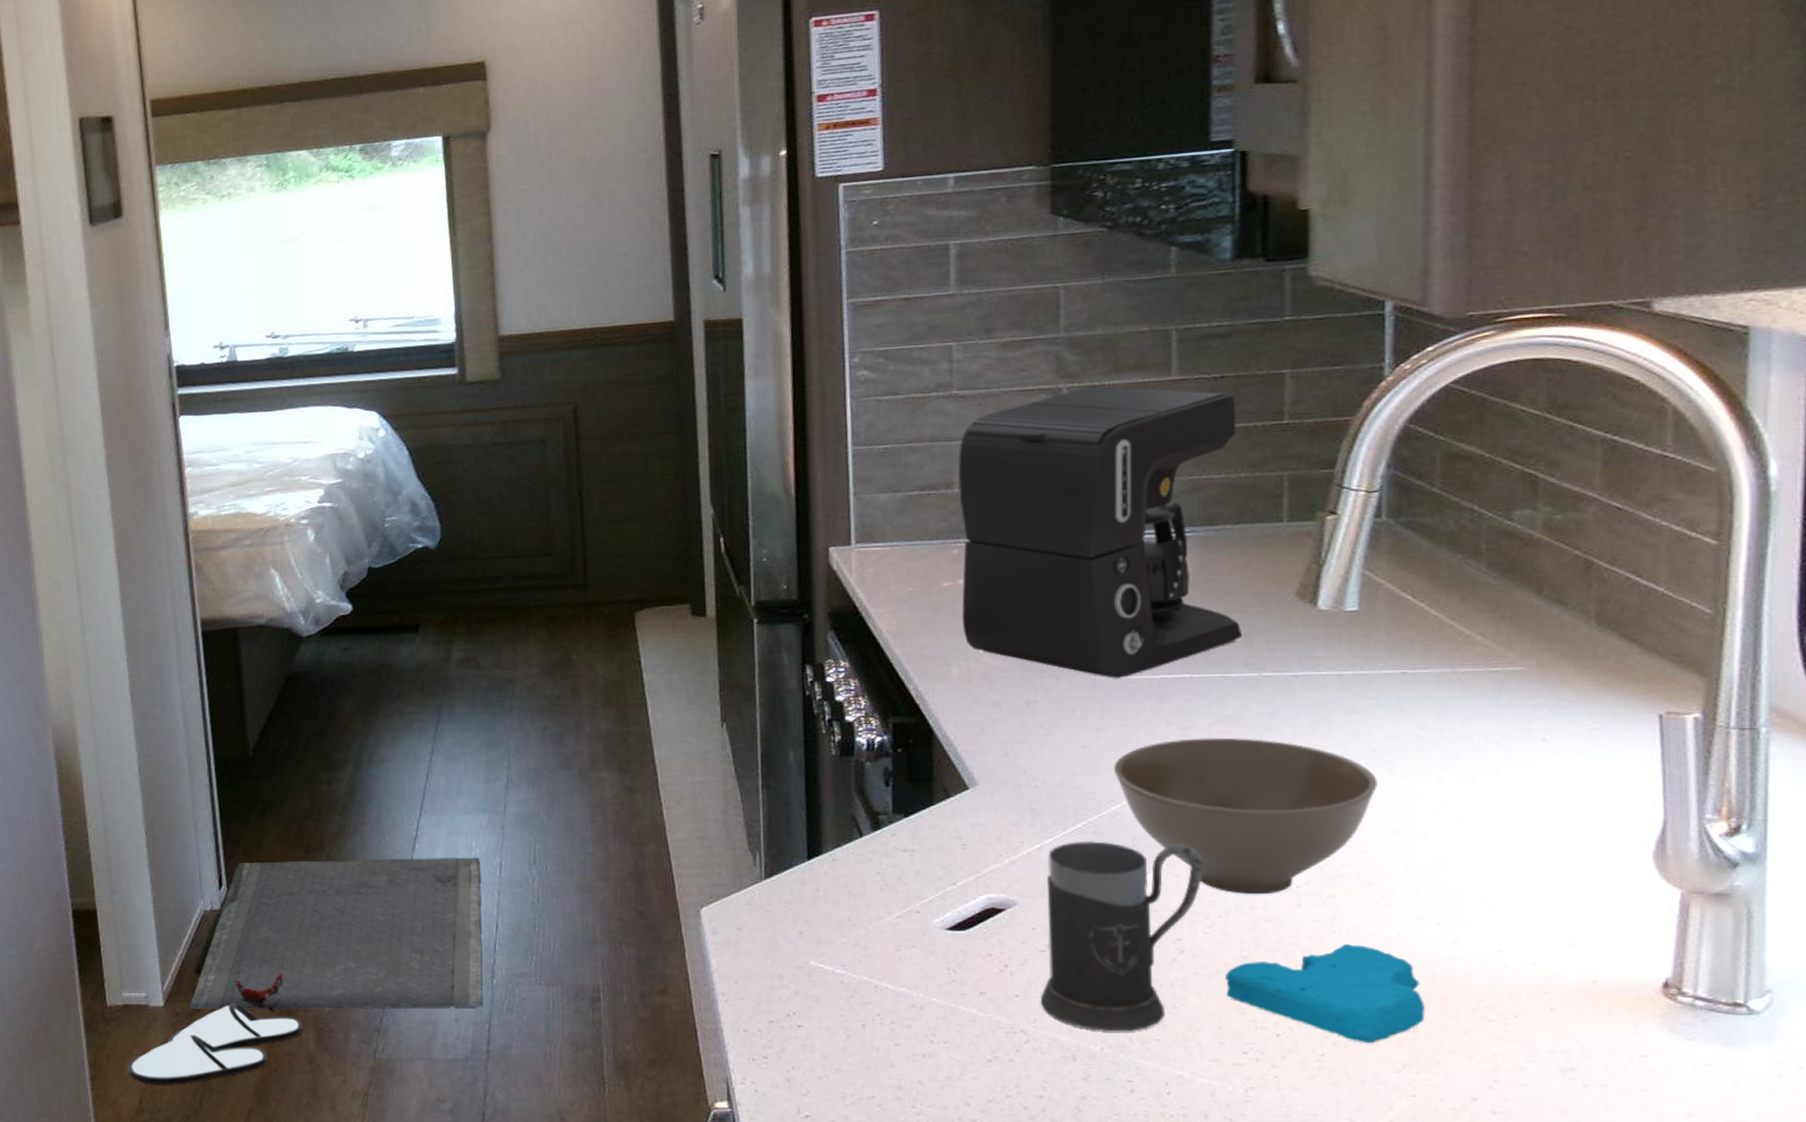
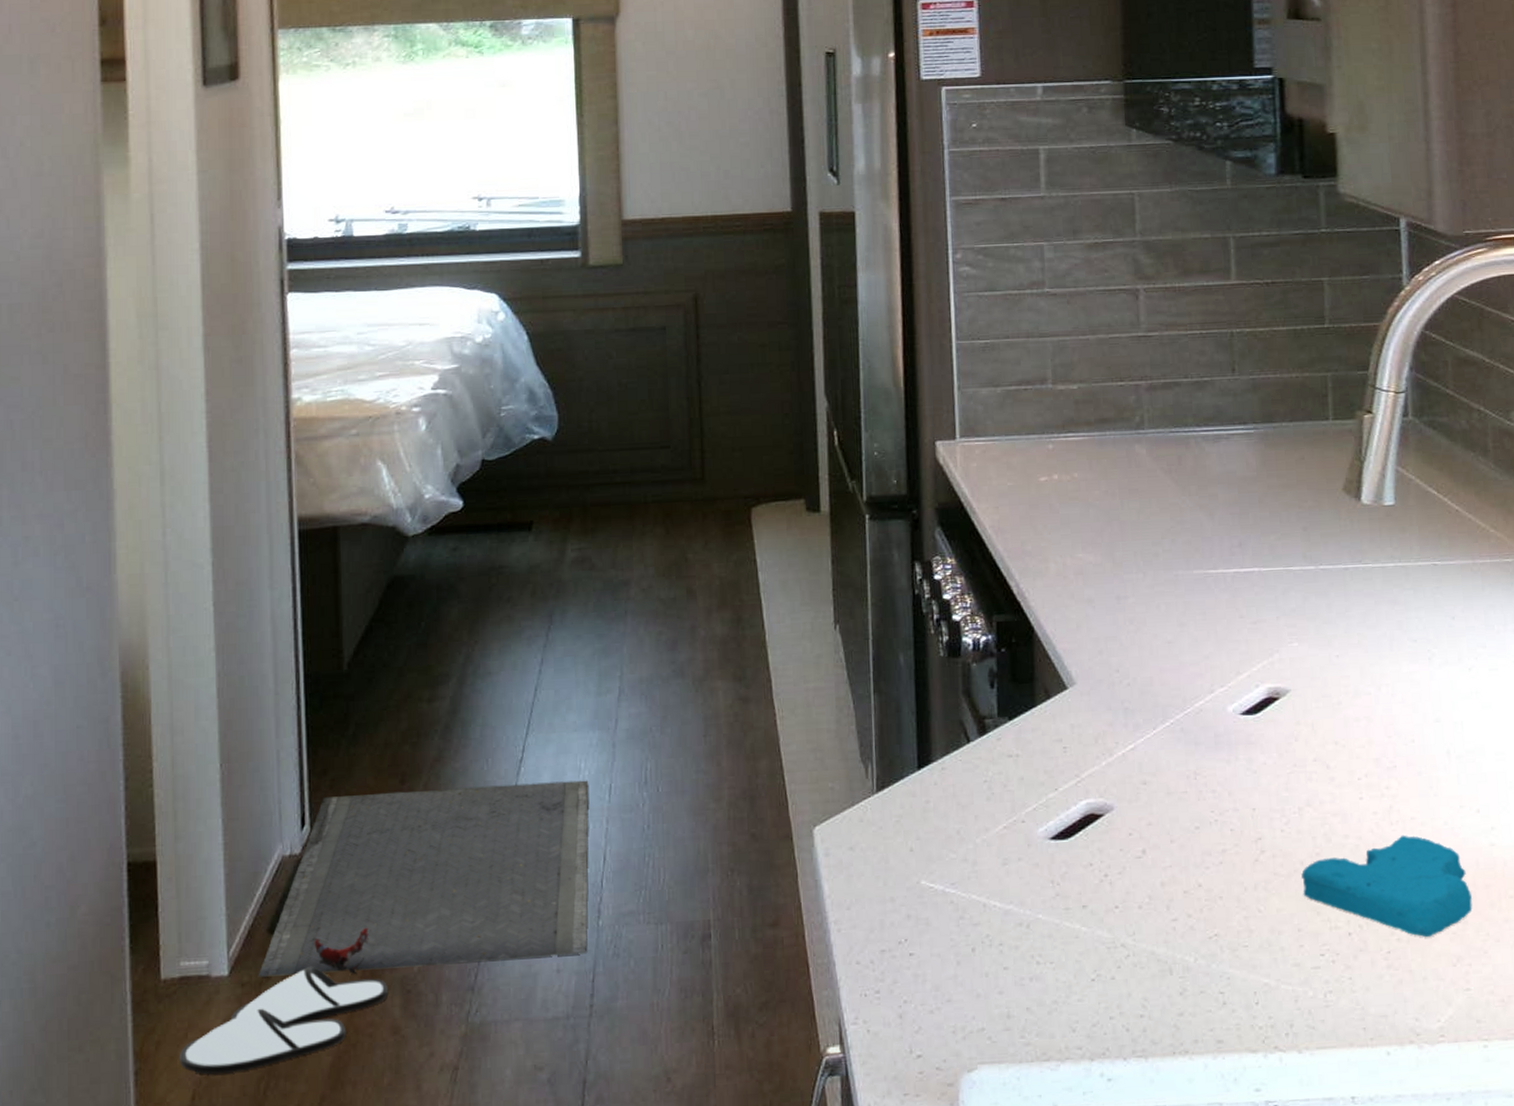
coffee maker: present [958,386,1243,678] -> none [1051,287,1301,573]
mug: present [1040,841,1203,1032] -> none [1138,739,1278,941]
bowl: present [1113,737,1377,895] -> none [1195,630,1420,789]

